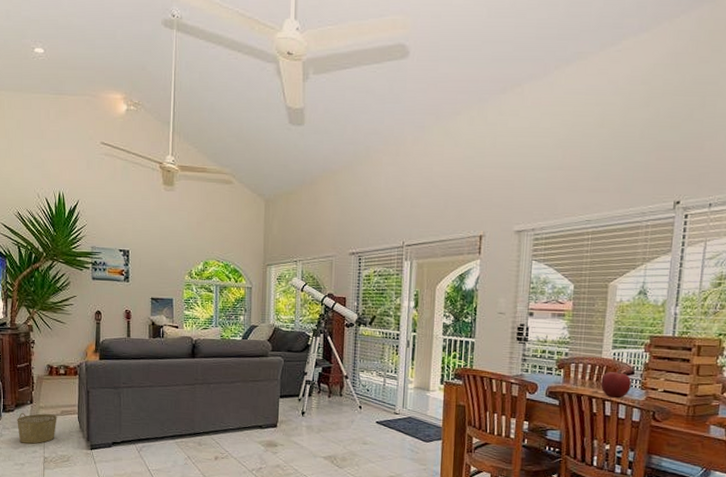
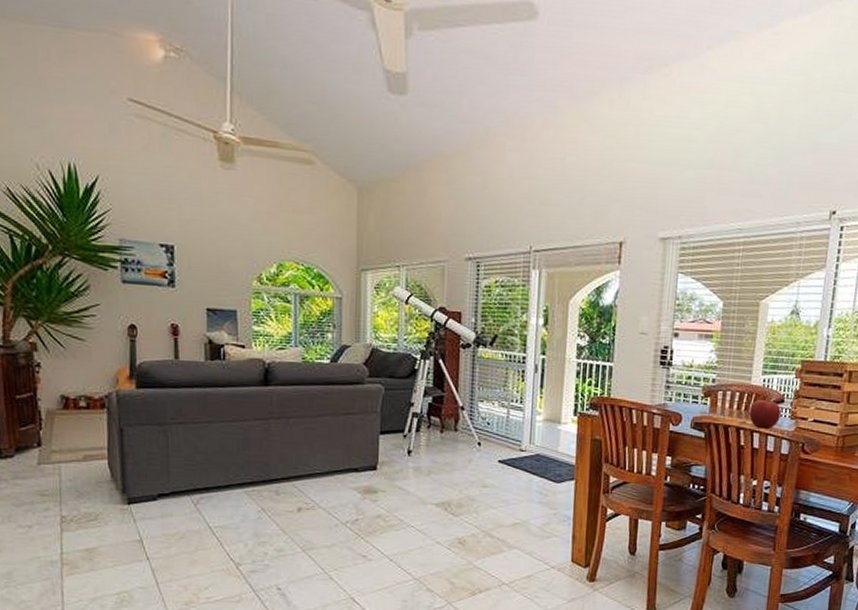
basket: present [17,412,57,444] -> none [18,458,78,499]

